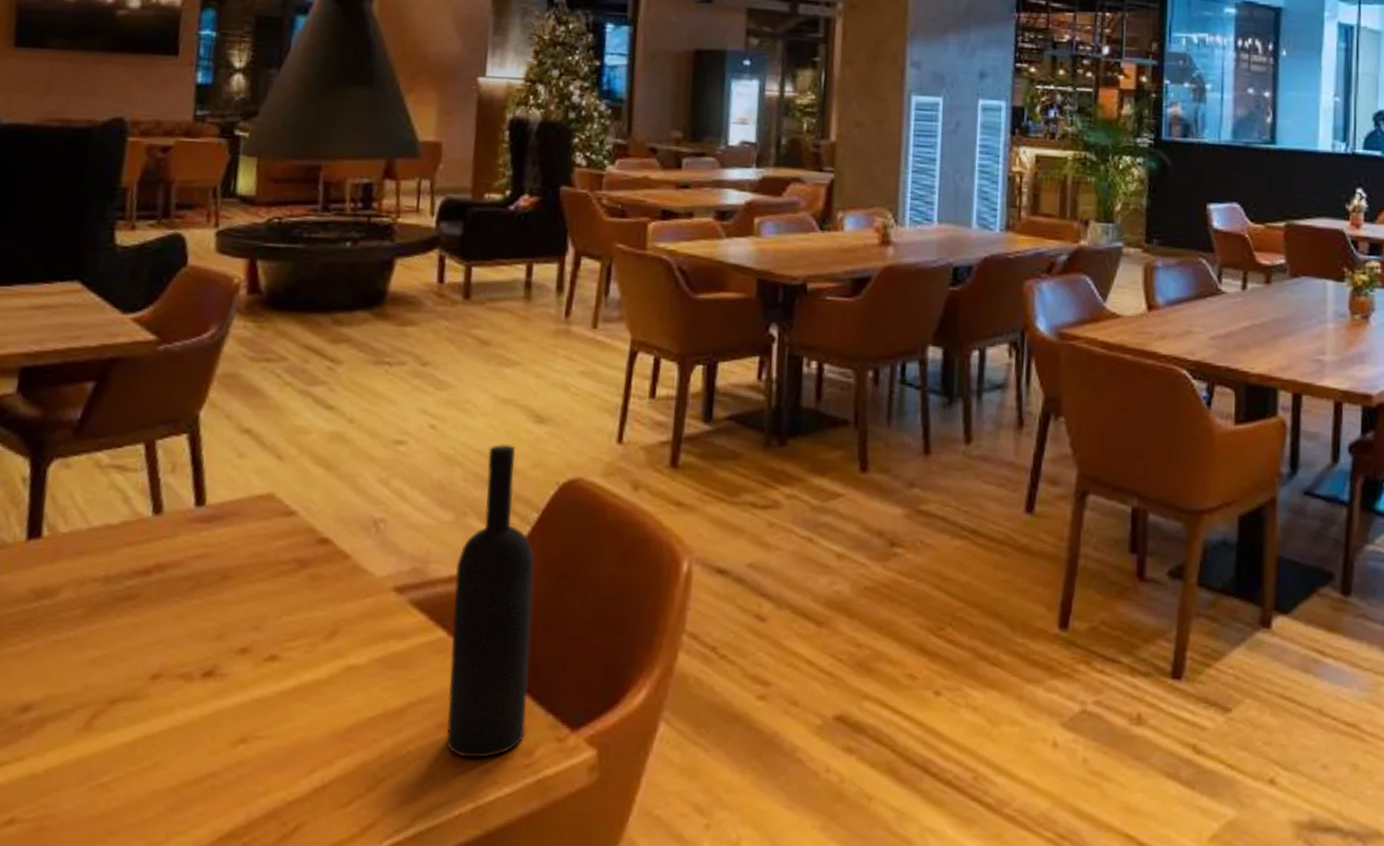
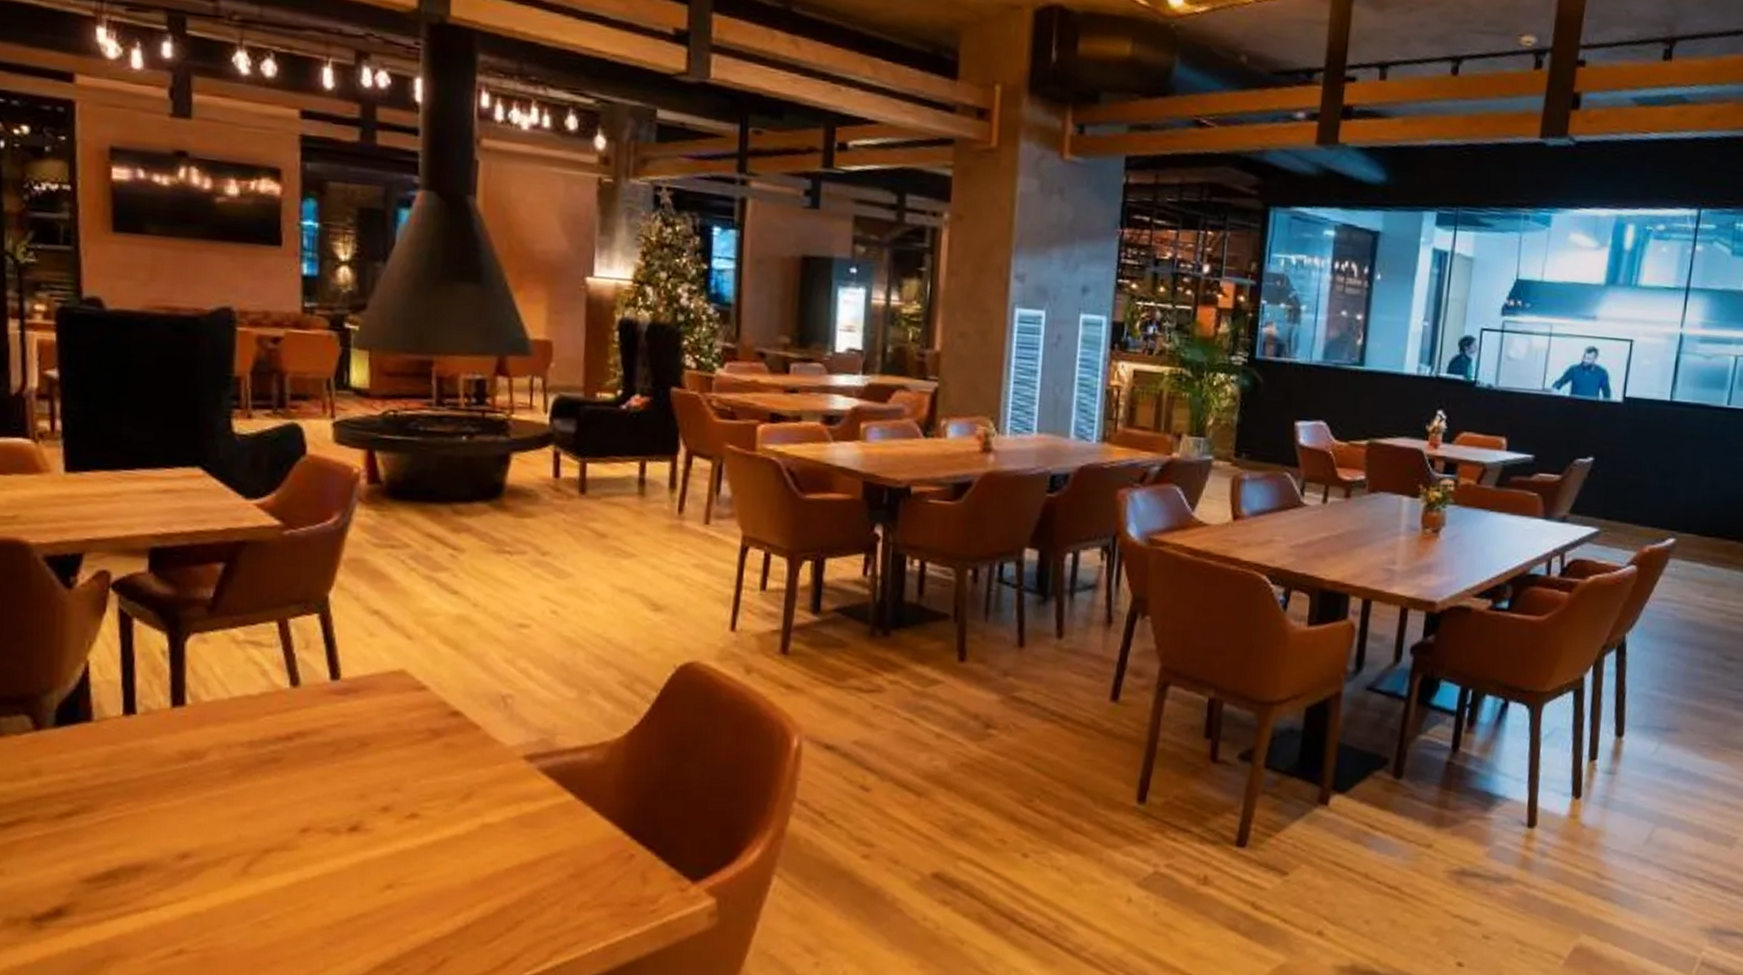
wine bottle: present [446,443,535,758] -> none [578,629,656,905]

